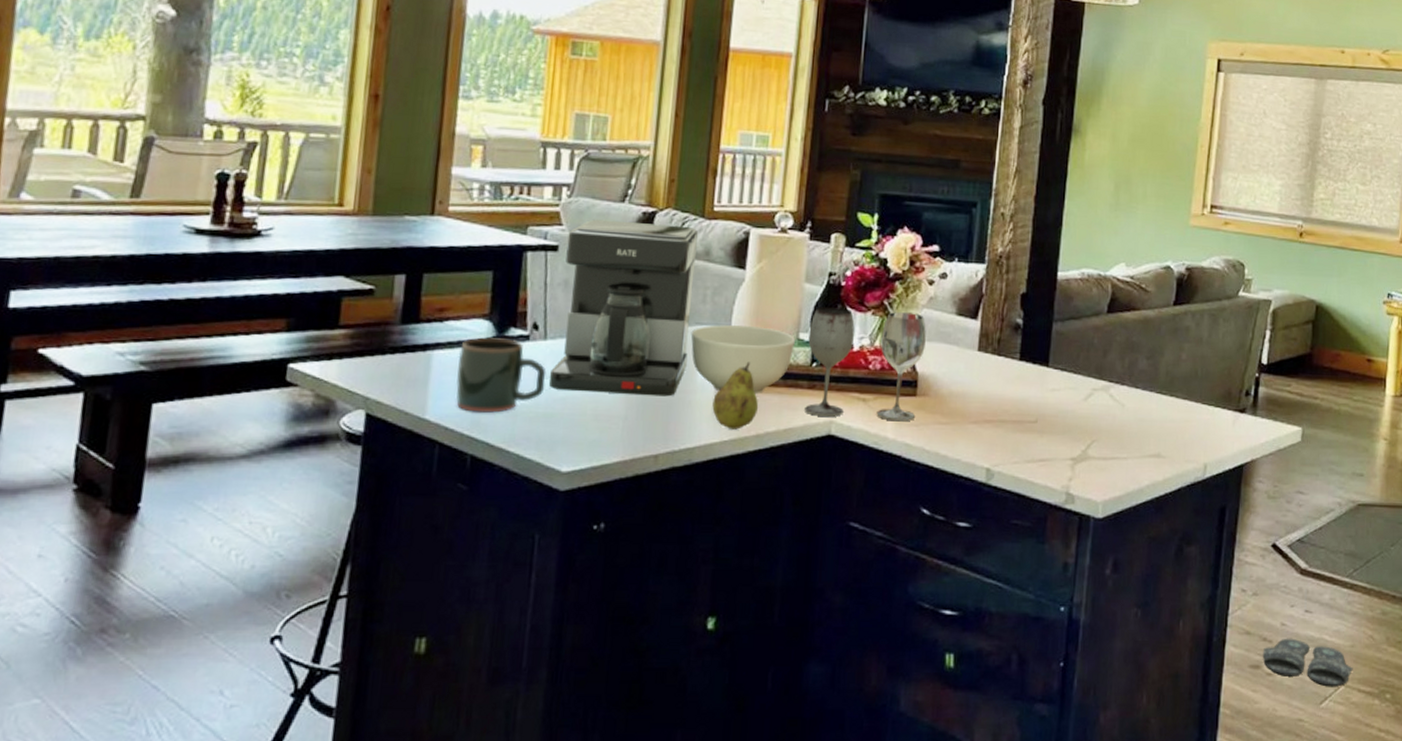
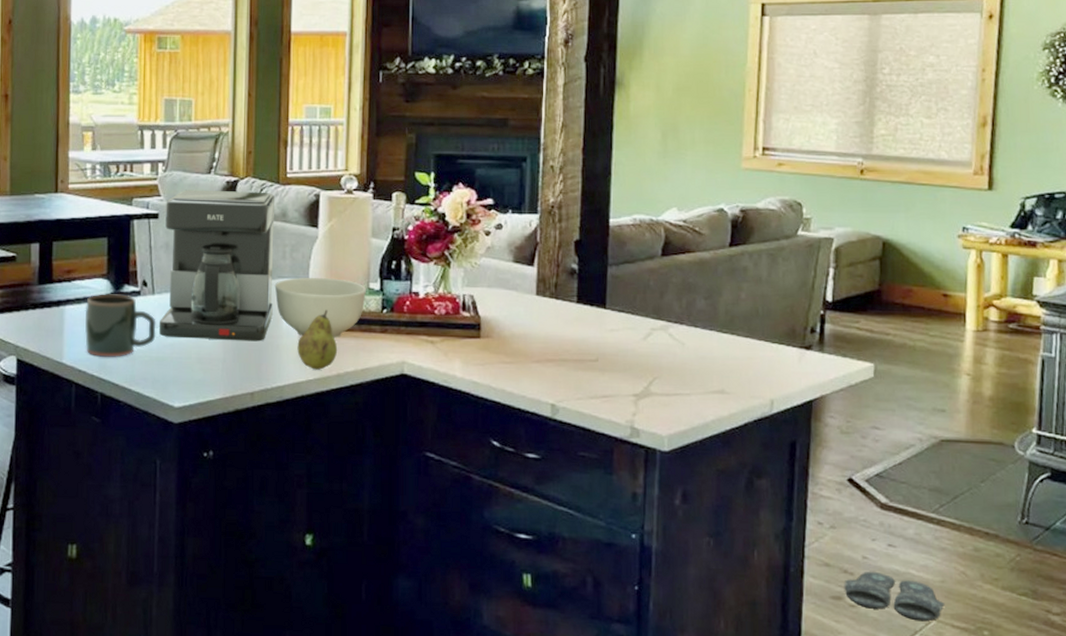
wineglass: present [805,306,926,422] -> none [378,258,486,362]

